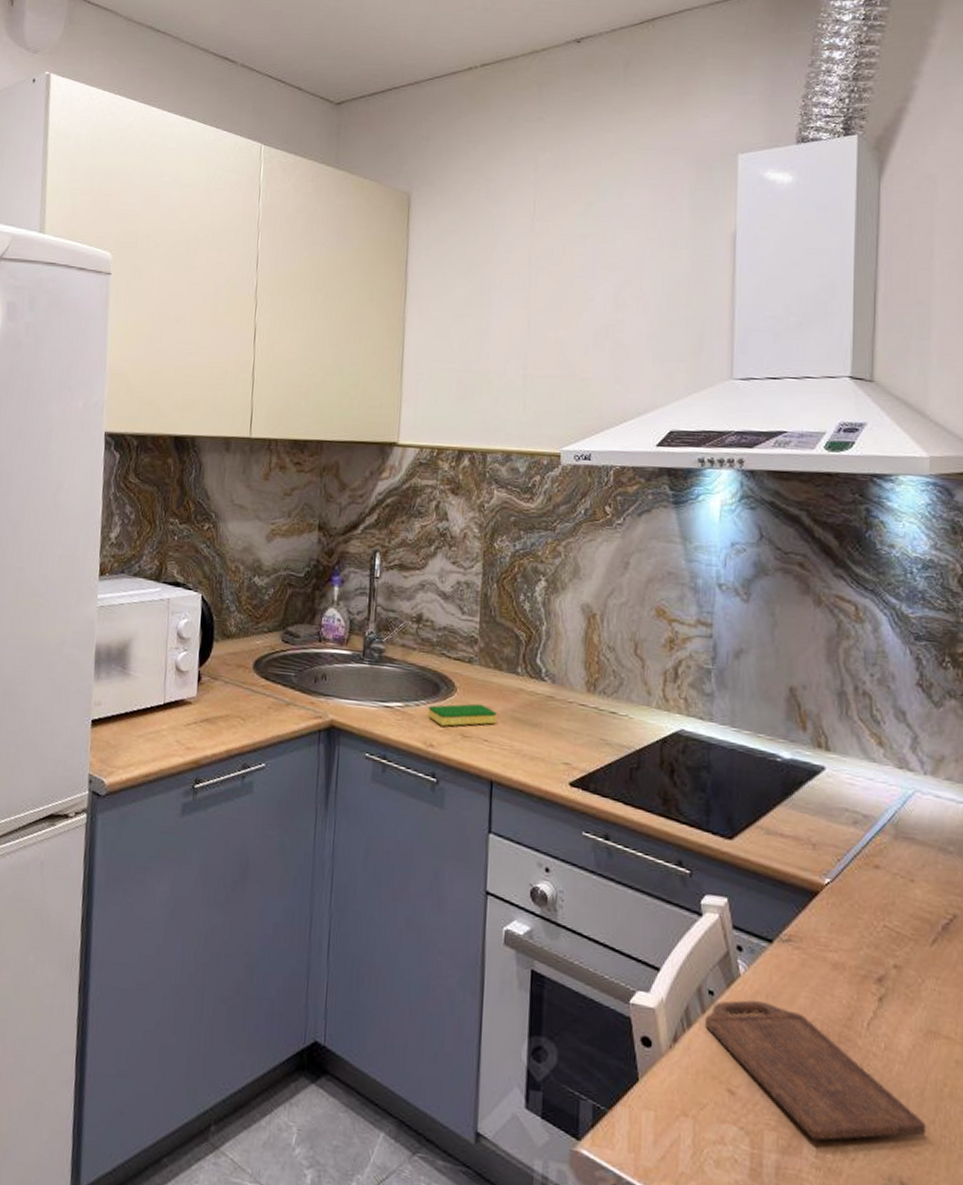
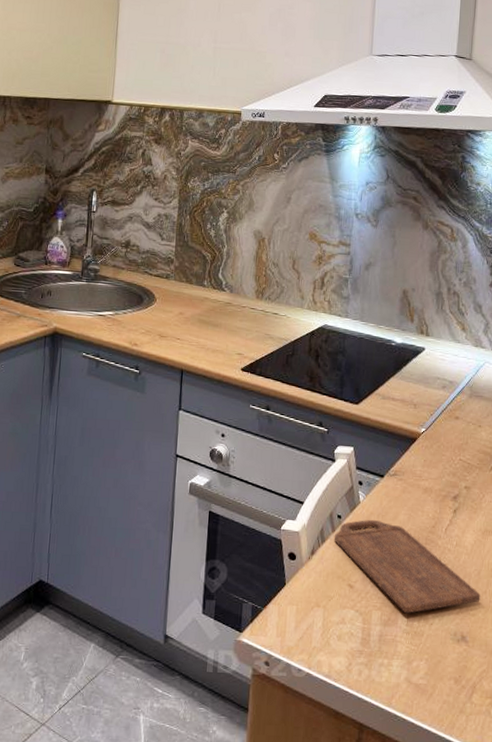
dish sponge: present [428,703,497,726] -> none [133,310,187,329]

